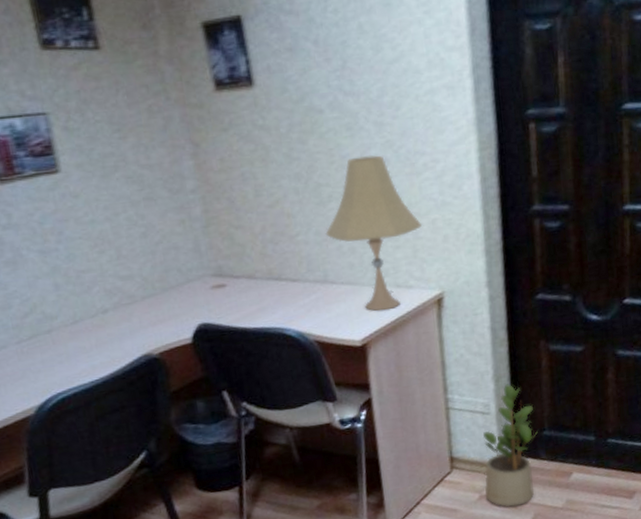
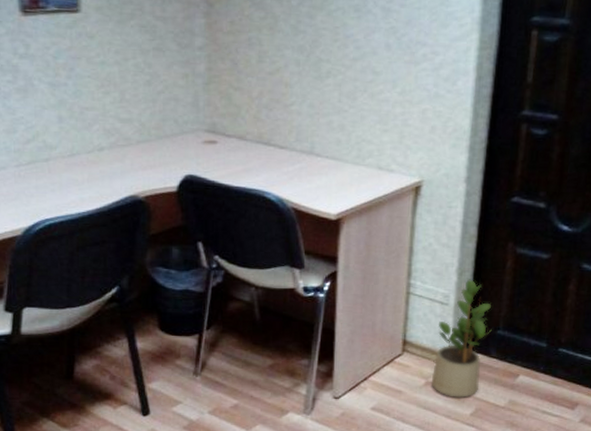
desk lamp: present [325,155,422,311] -> none [318,38,412,189]

